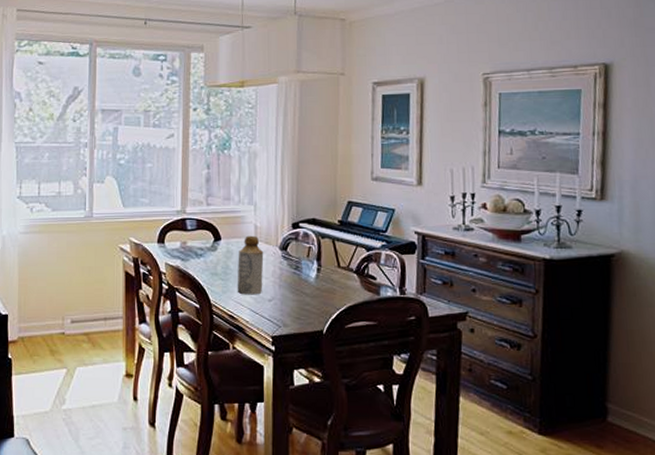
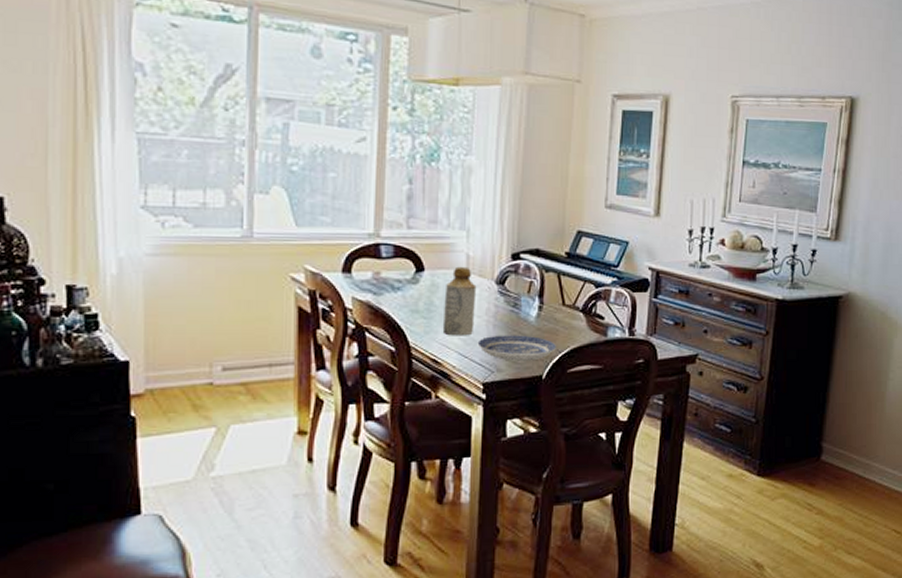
plate: none [266,294,334,317] -> present [477,335,556,361]

